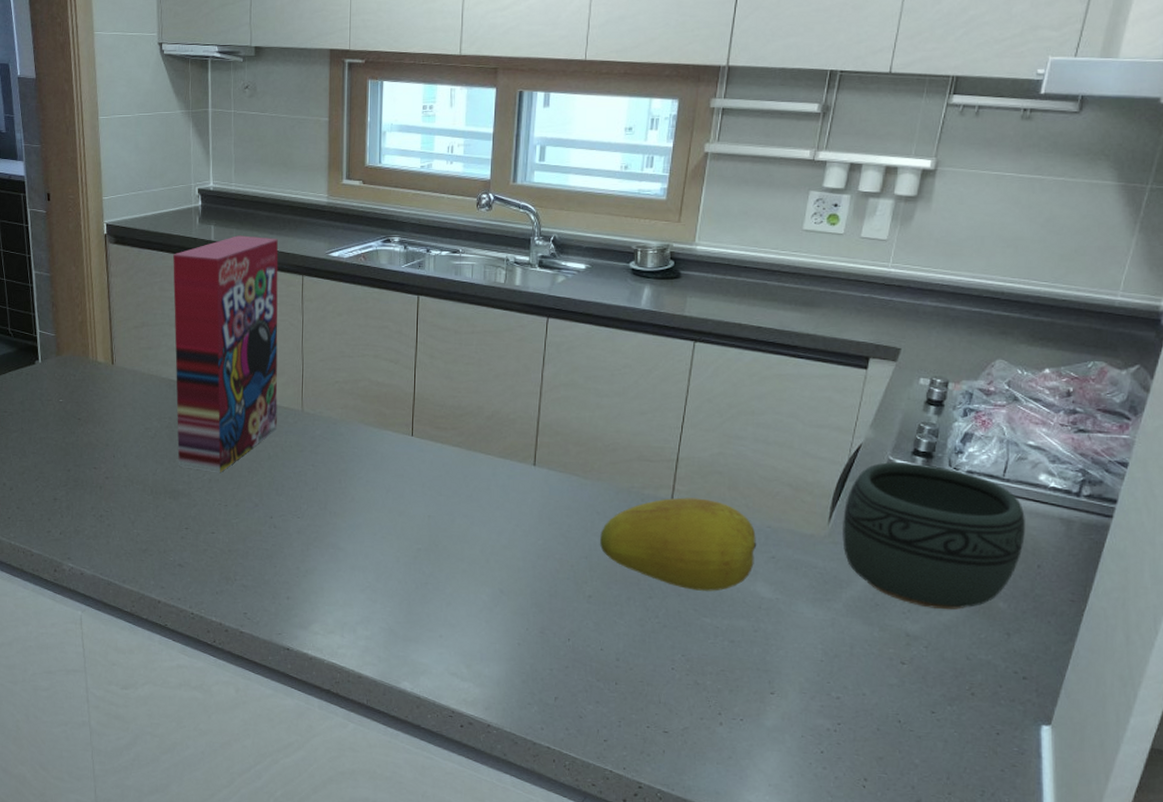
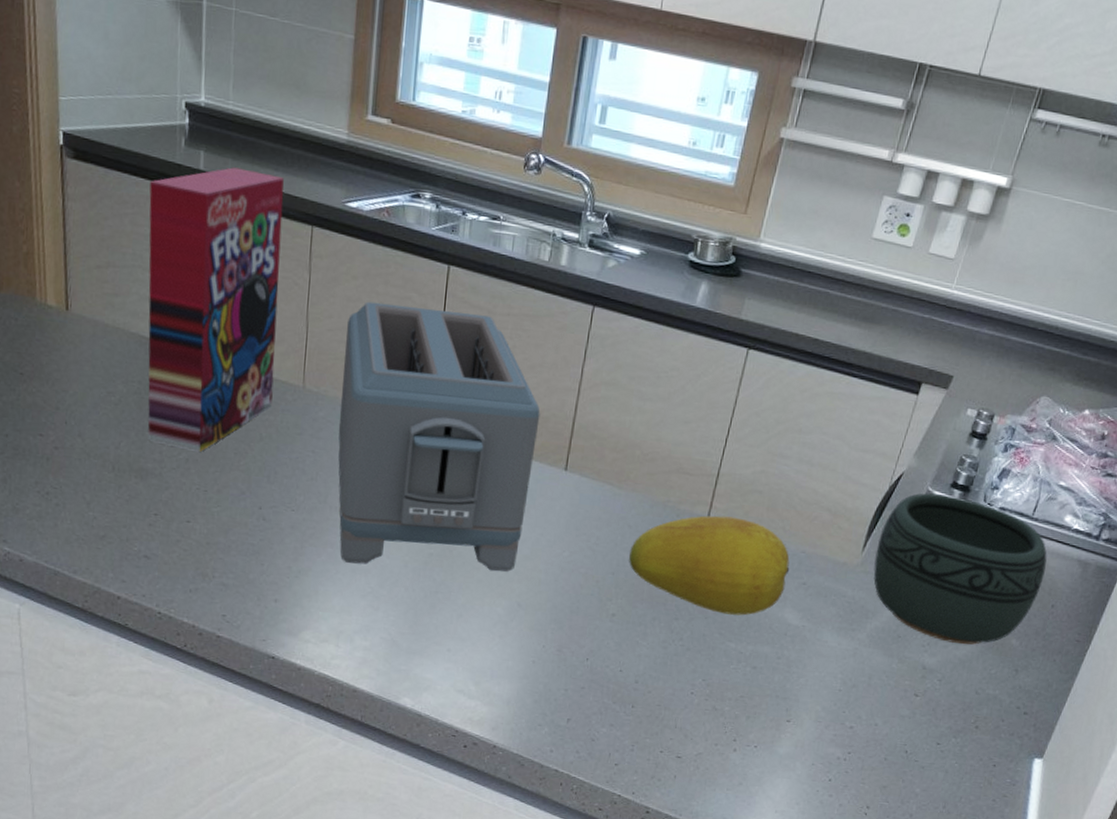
toaster: none [333,333,507,562] -> present [338,301,540,572]

